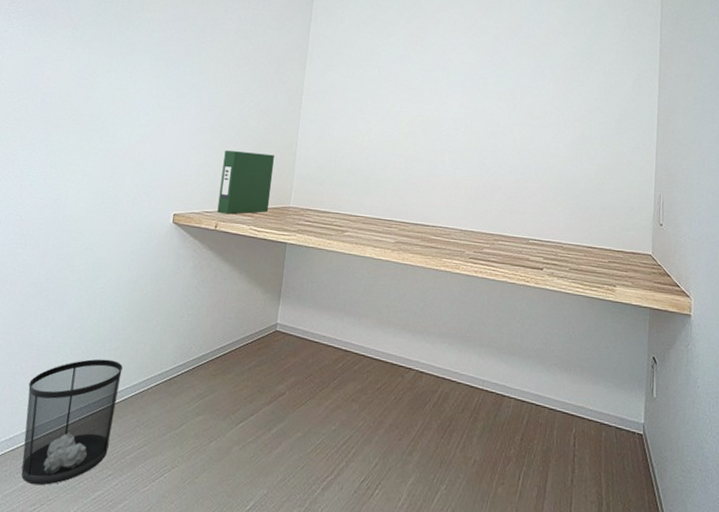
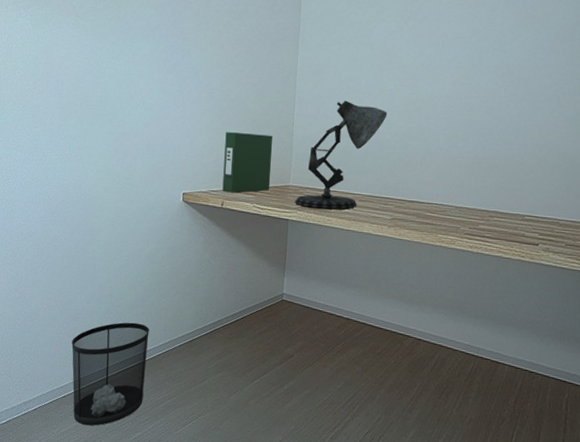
desk lamp: none [294,121,394,233] -> present [295,100,388,210]

